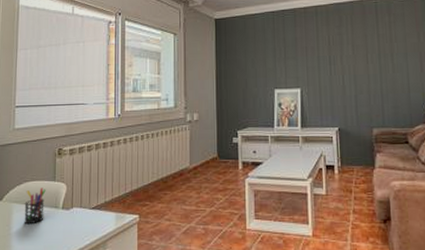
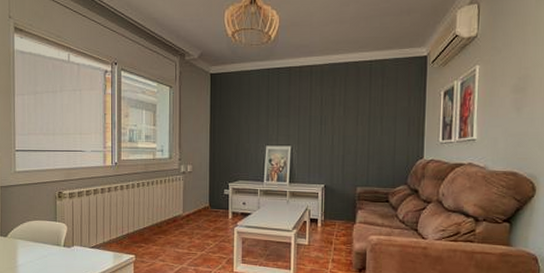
pen holder: present [24,188,46,225] -> none [28,227,48,259]

